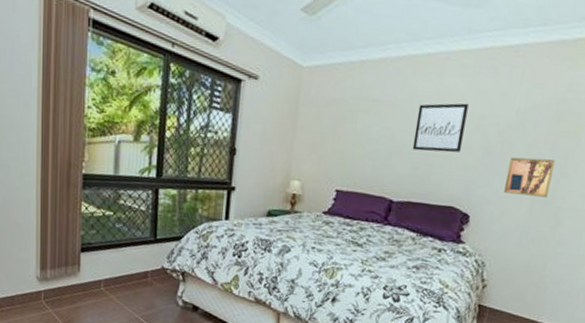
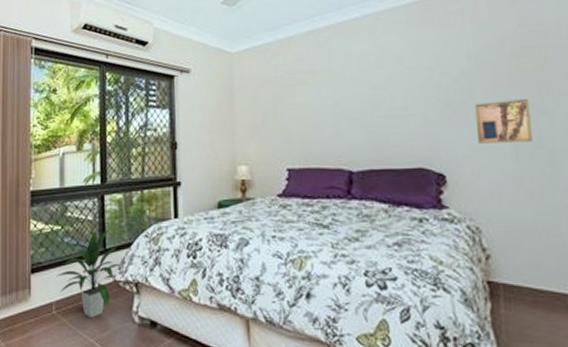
indoor plant: none [106,220,171,298] -> present [56,228,122,319]
wall art: present [412,103,469,153] -> none [358,57,415,114]

